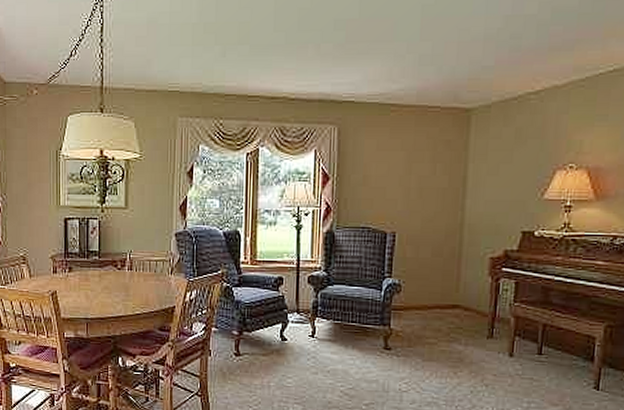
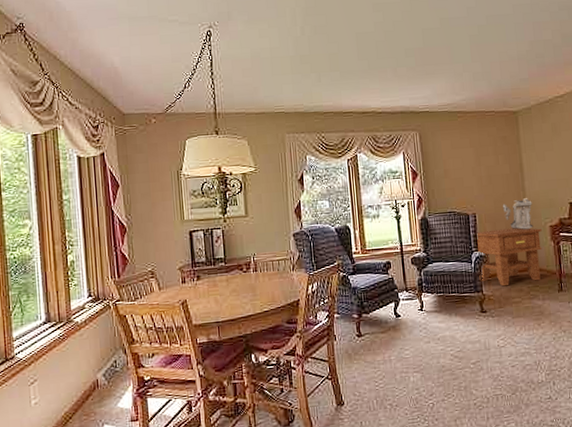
side table: none [388,254,479,323] -> present [477,228,542,287]
relief panel: none [431,219,472,260] -> present [502,197,533,230]

